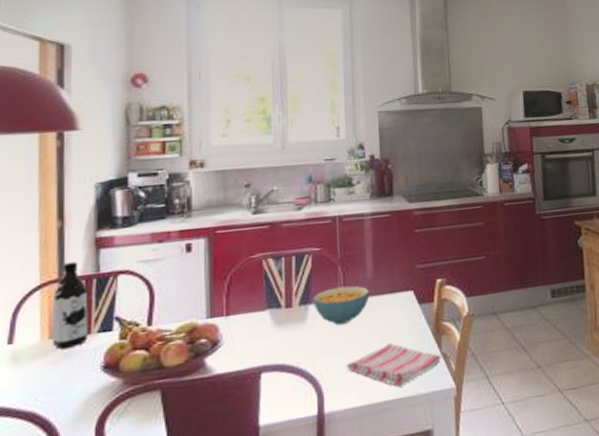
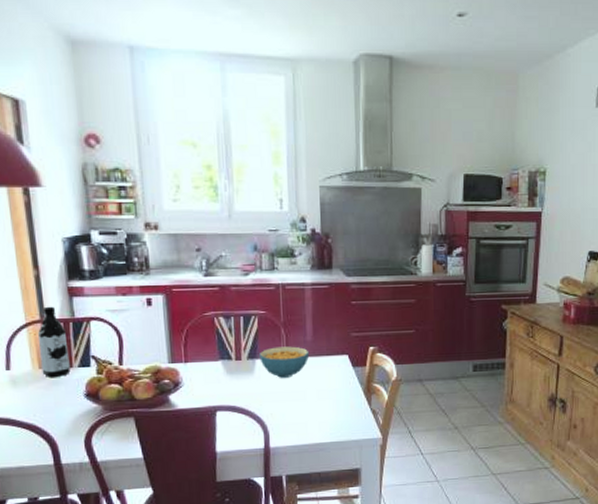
dish towel: present [347,343,442,387] -> none [289,397,371,433]

